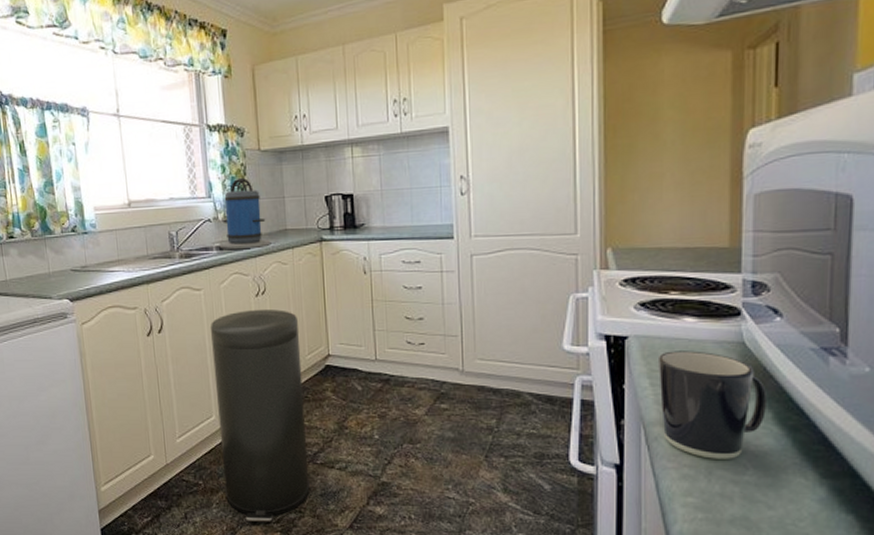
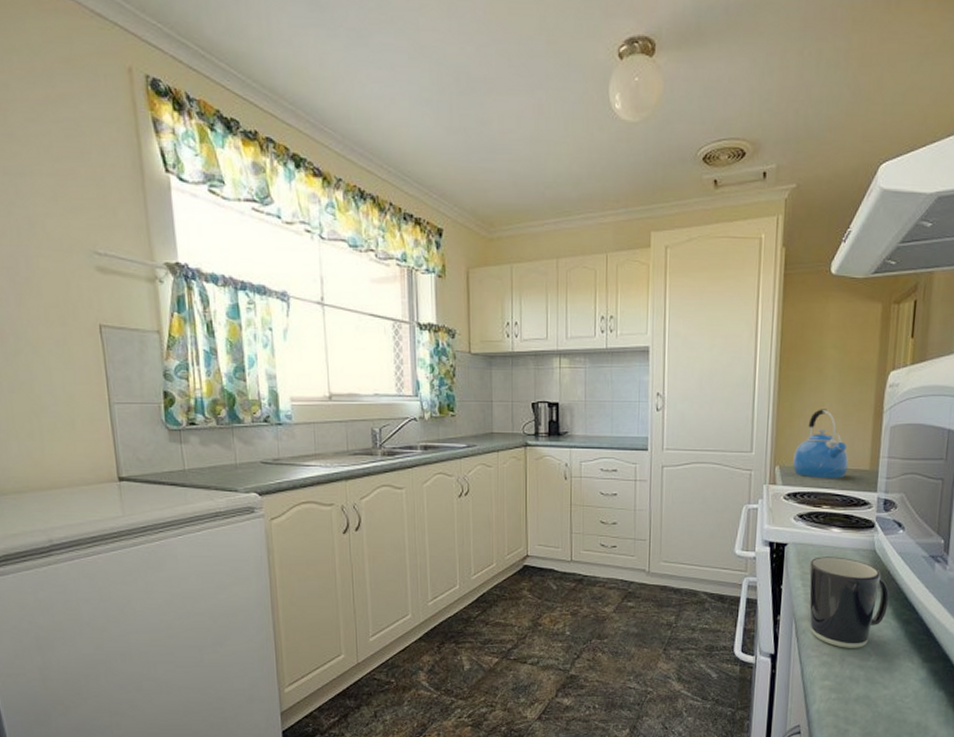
pedal bin: present [210,309,310,522] -> none [410,511,502,717]
canister: present [219,177,271,250] -> none [424,378,477,451]
kettle: none [627,179,701,260] -> present [792,409,849,479]

